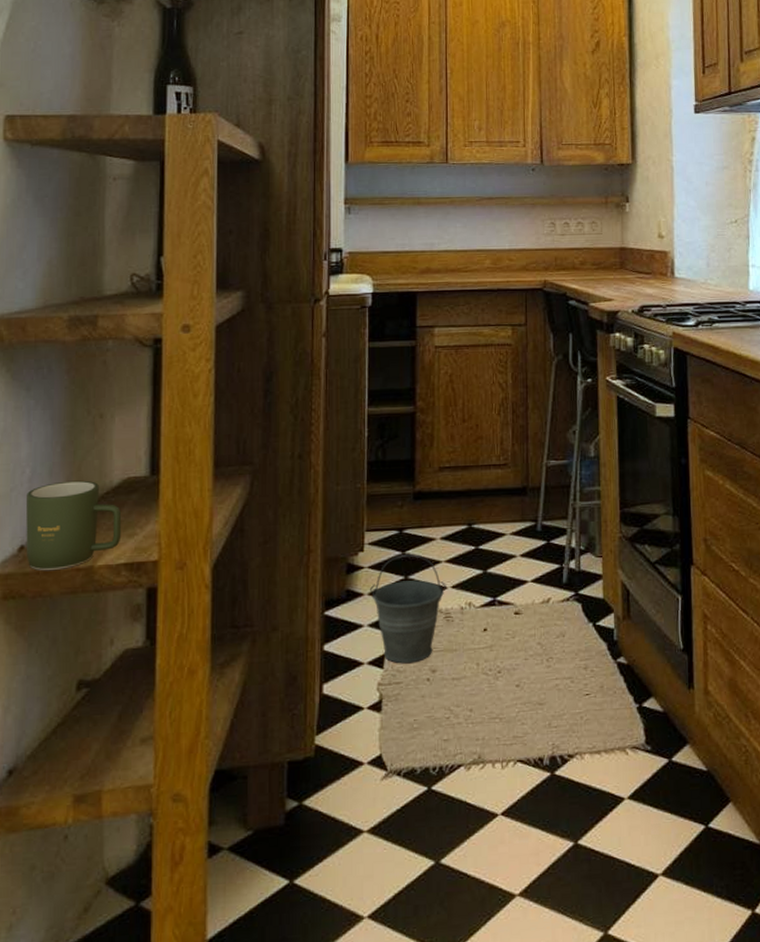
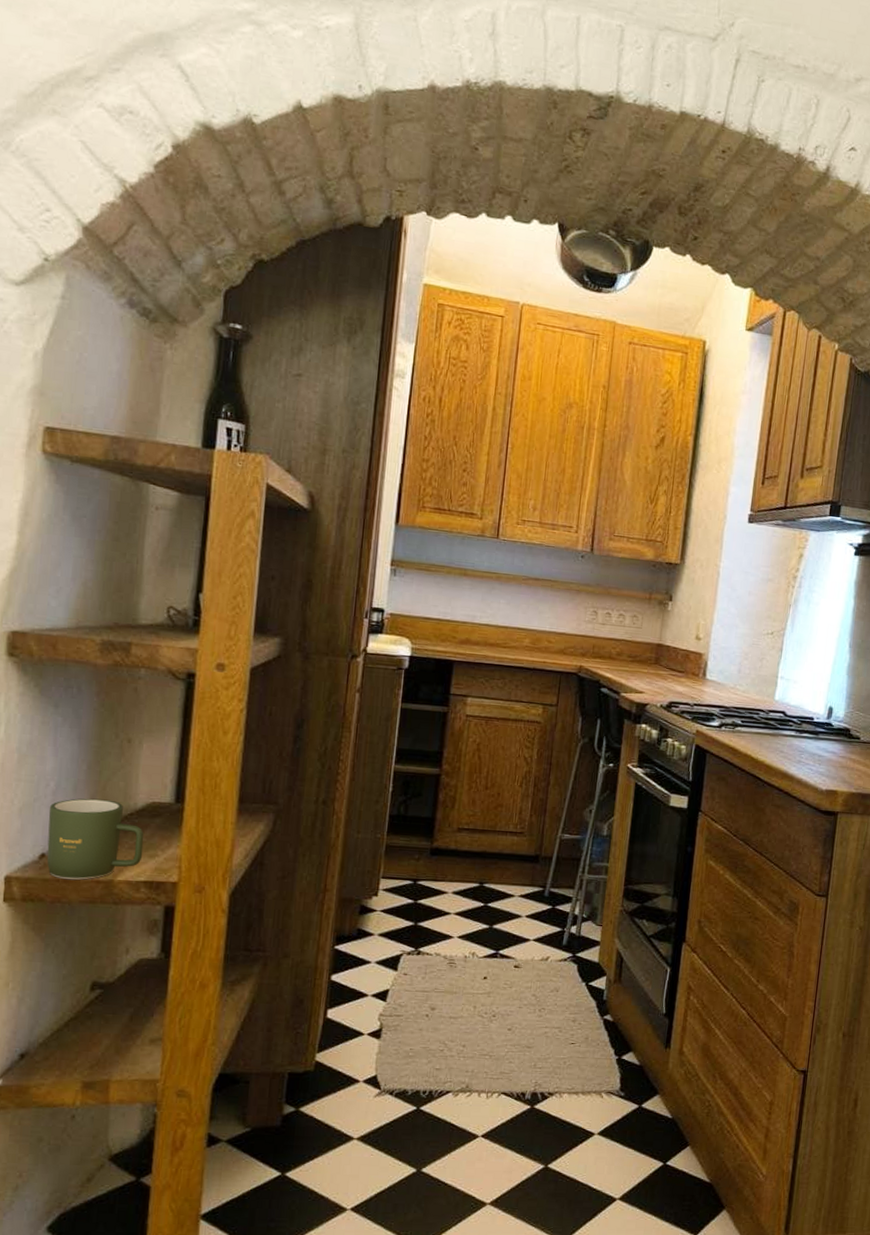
bucket: present [369,554,446,664] -> none [379,903,453,1000]

